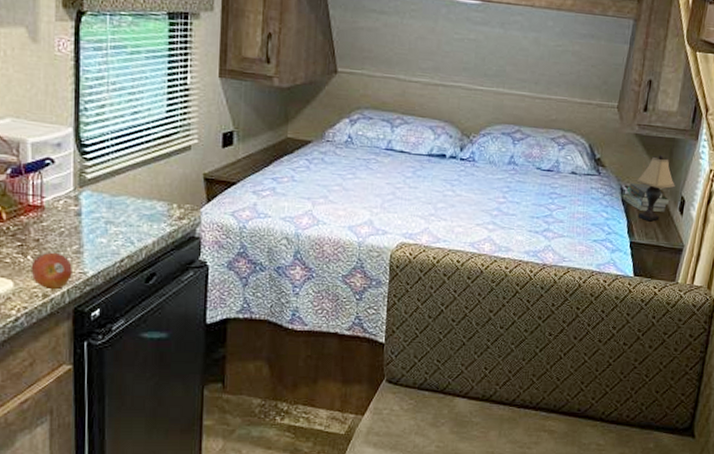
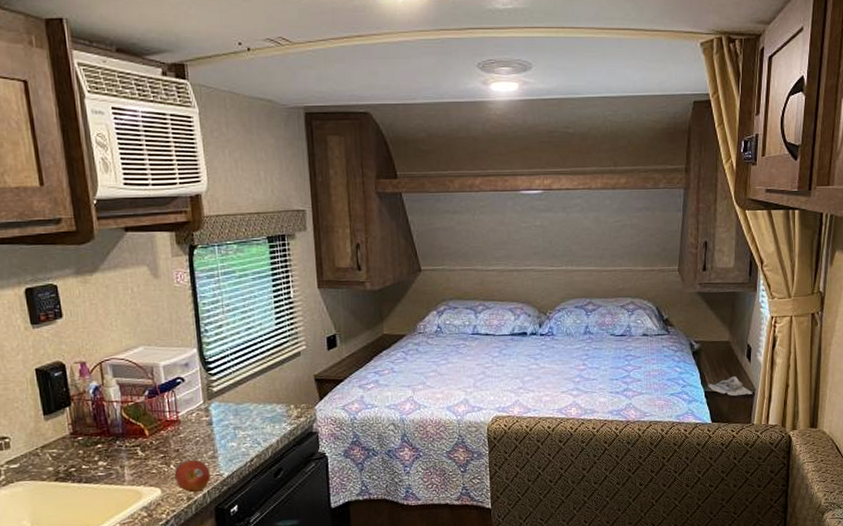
books: present [622,184,669,212] -> none [692,337,736,362]
tissue: none [634,229,681,251] -> present [708,376,752,396]
lamp: present [636,154,675,222] -> none [704,308,740,371]

